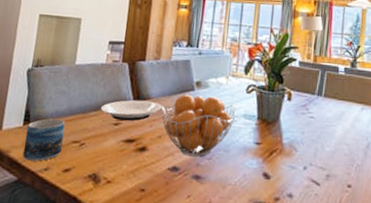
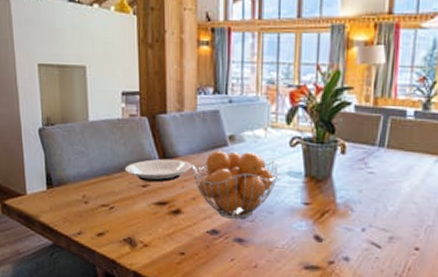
mug: present [22,119,66,161] -> none [51,182,91,226]

